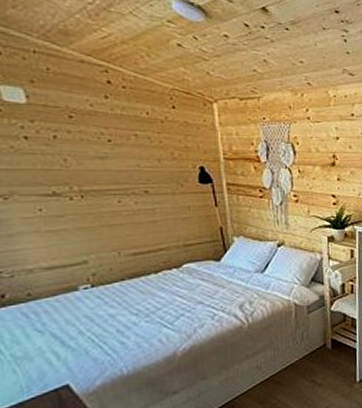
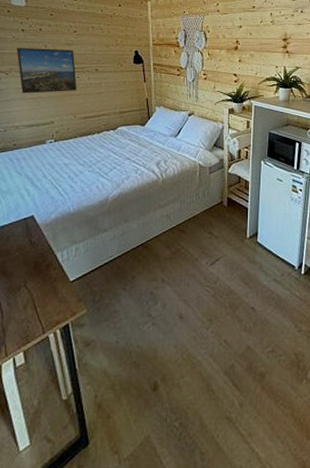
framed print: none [18,162,120,225] -> present [16,48,77,93]

